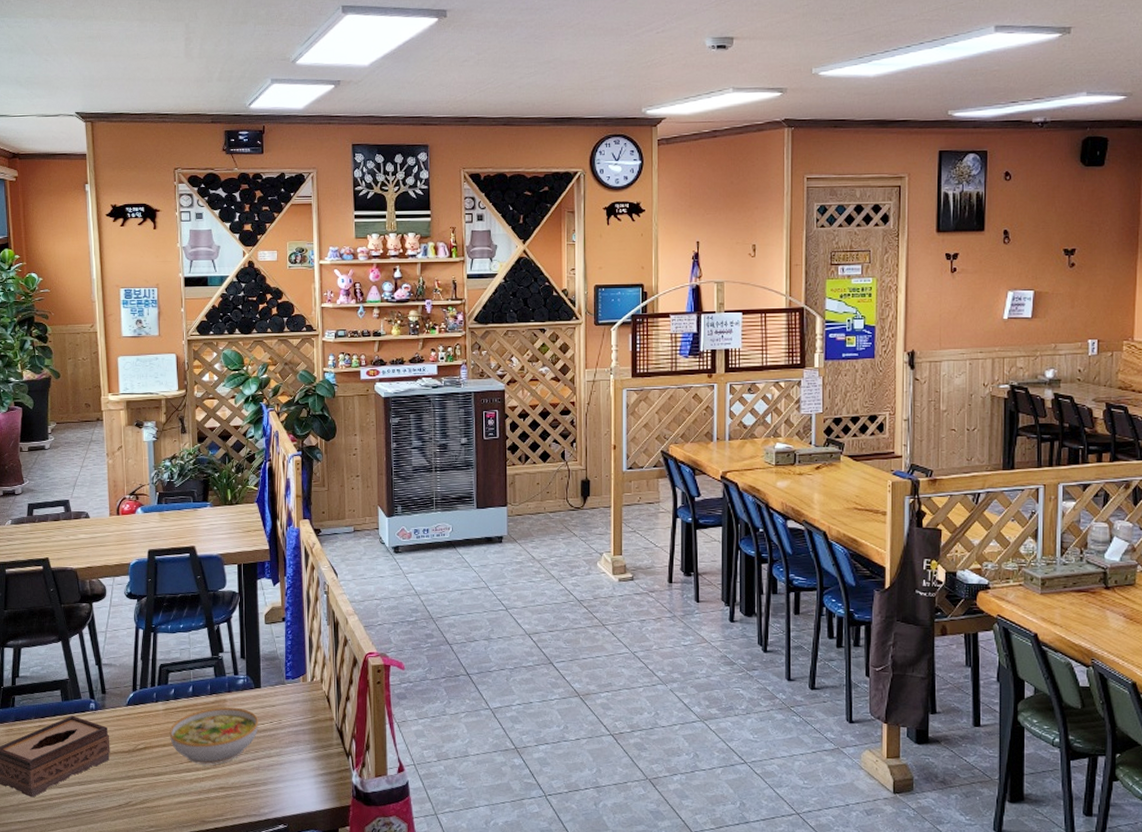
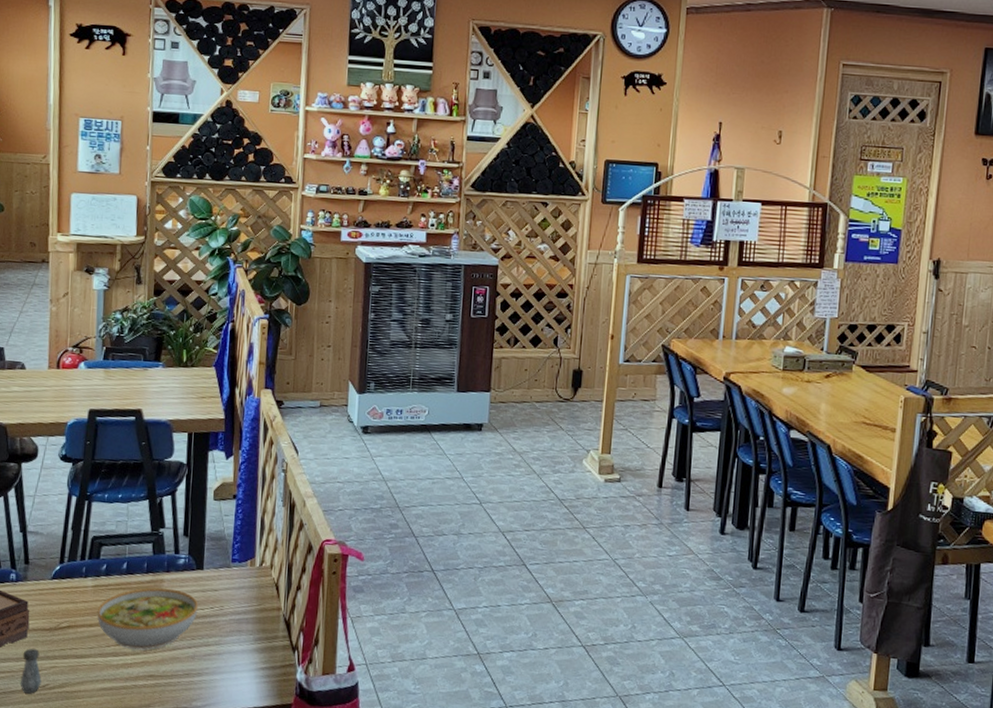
salt shaker: none [105,769,125,811] -> present [20,648,42,694]

